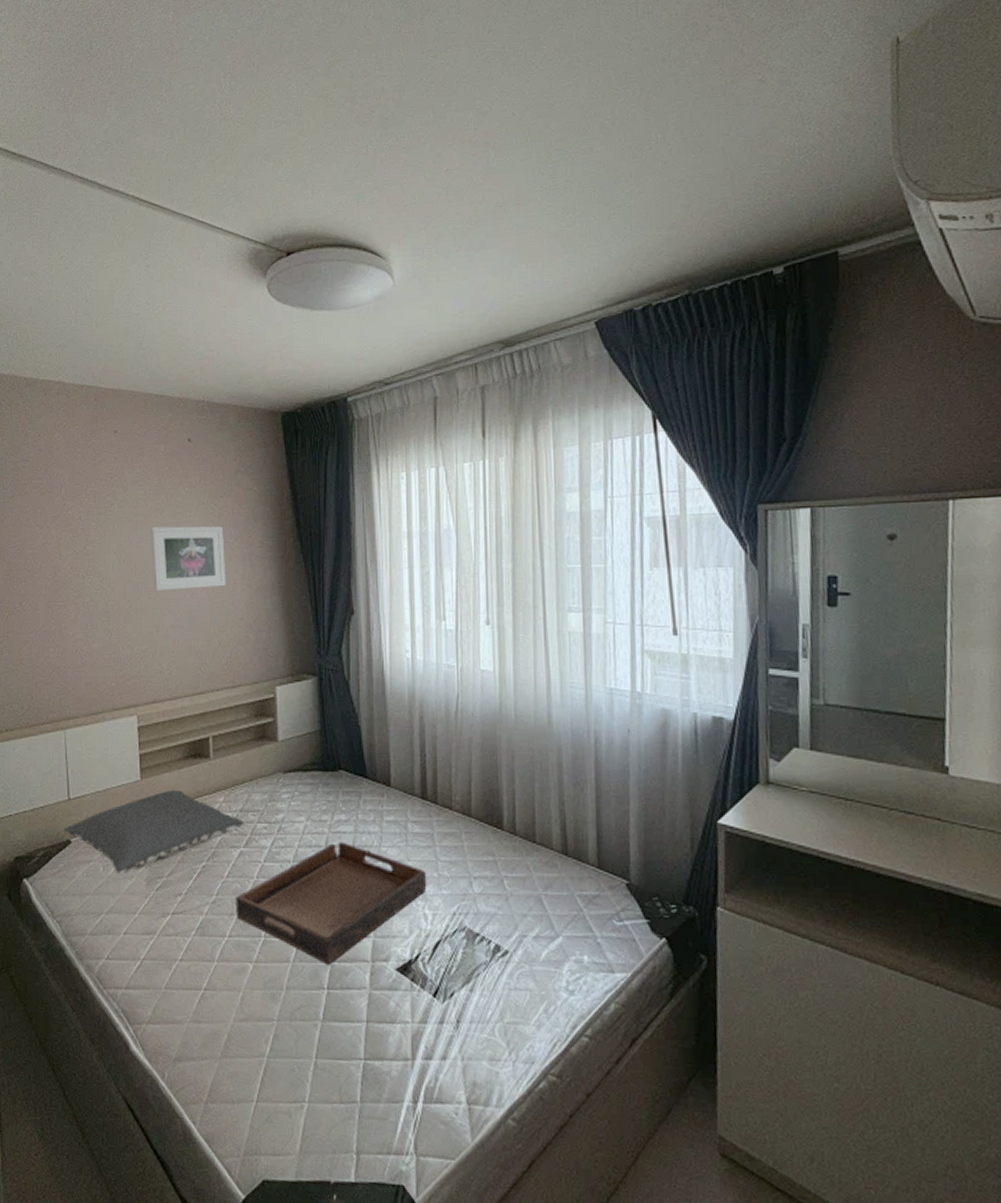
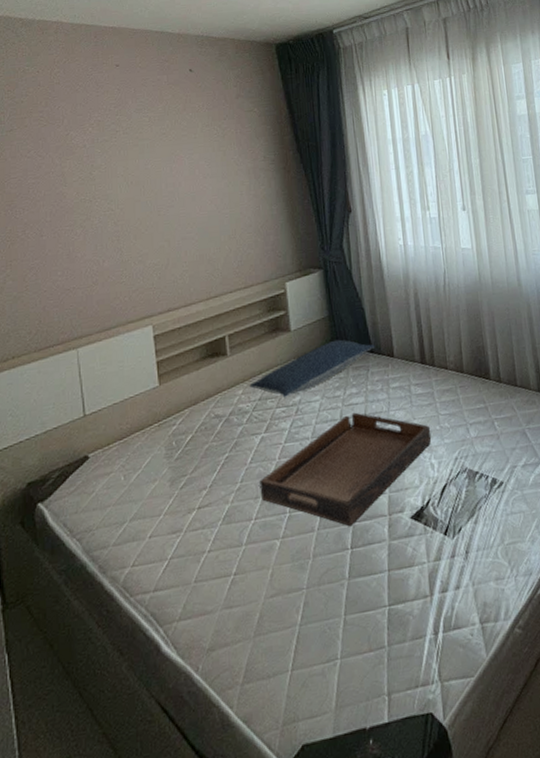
pillow: present [63,789,244,874] -> none [79,389,264,480]
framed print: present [150,526,226,592] -> none [157,144,234,208]
pillow: none [229,757,370,813] -> present [248,339,375,398]

